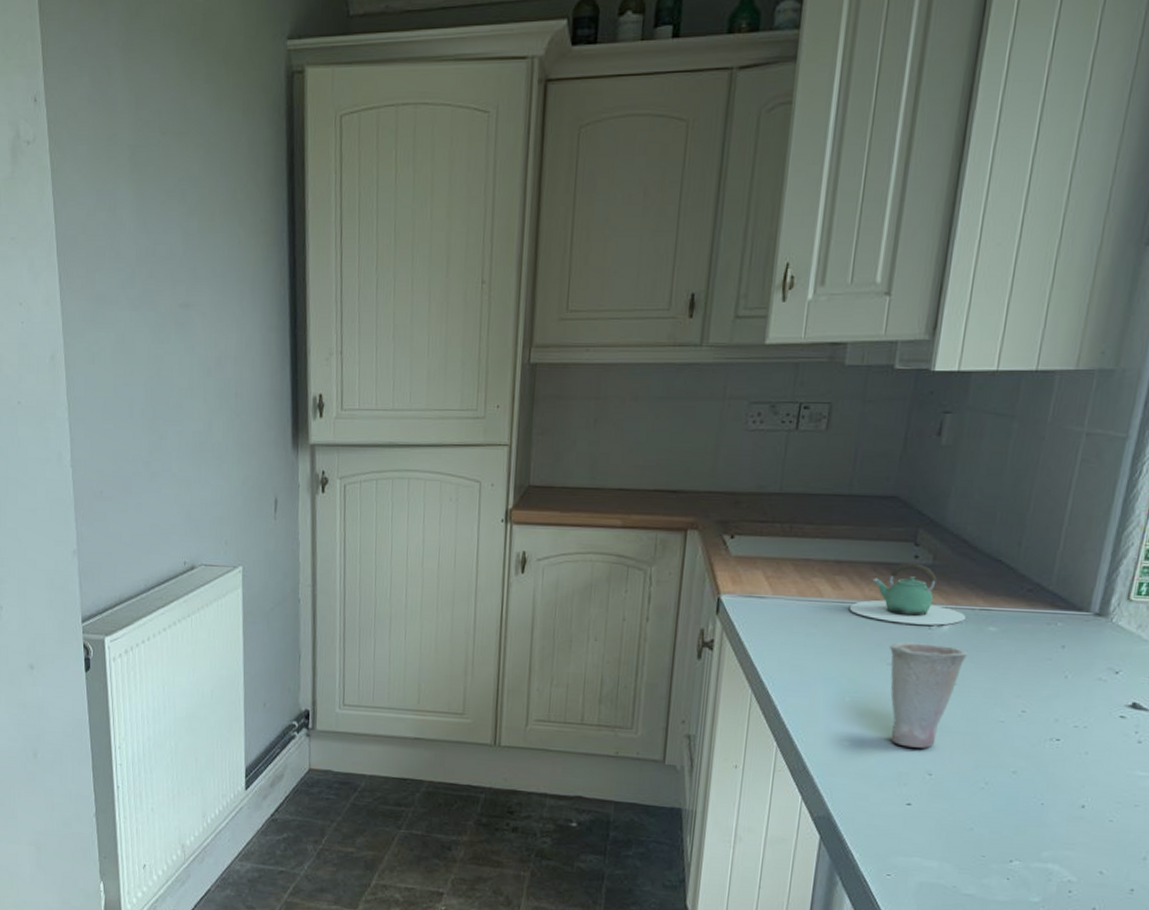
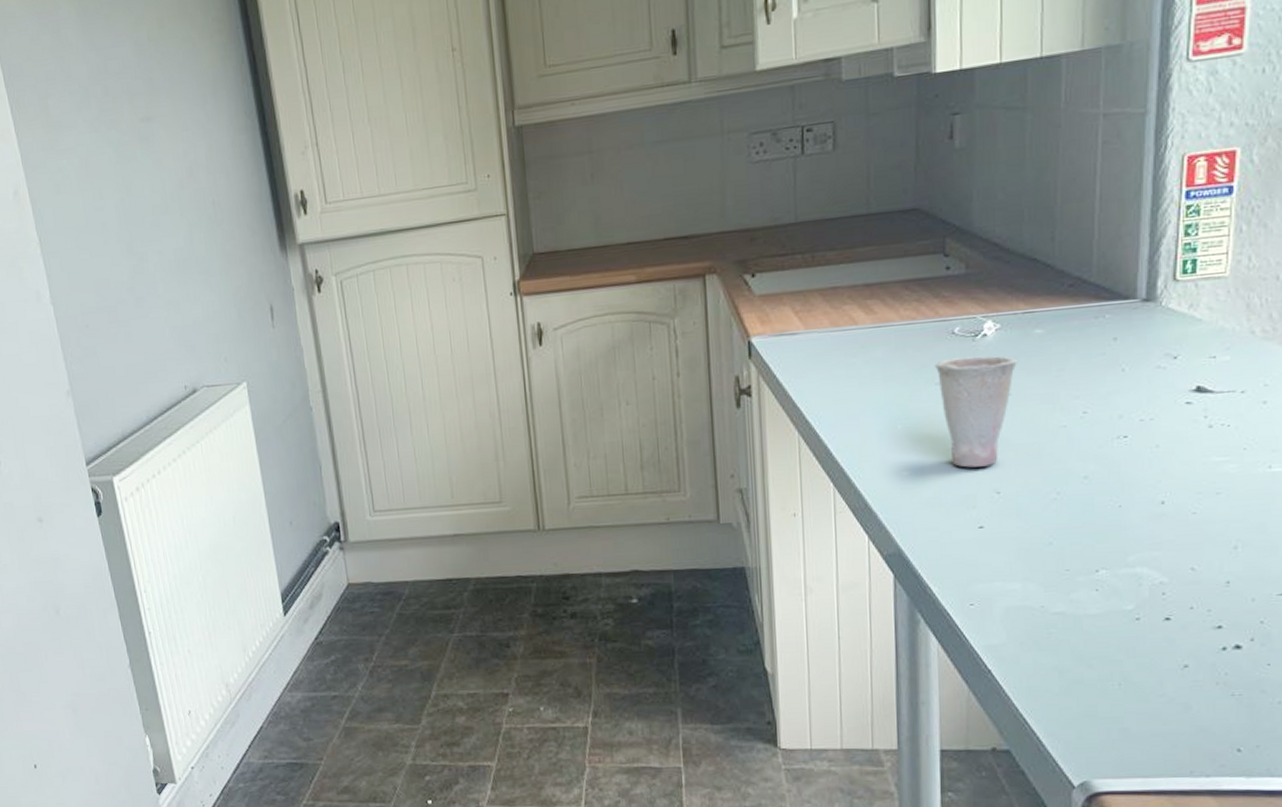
teapot: present [849,562,966,626] -> none [886,274,1010,340]

